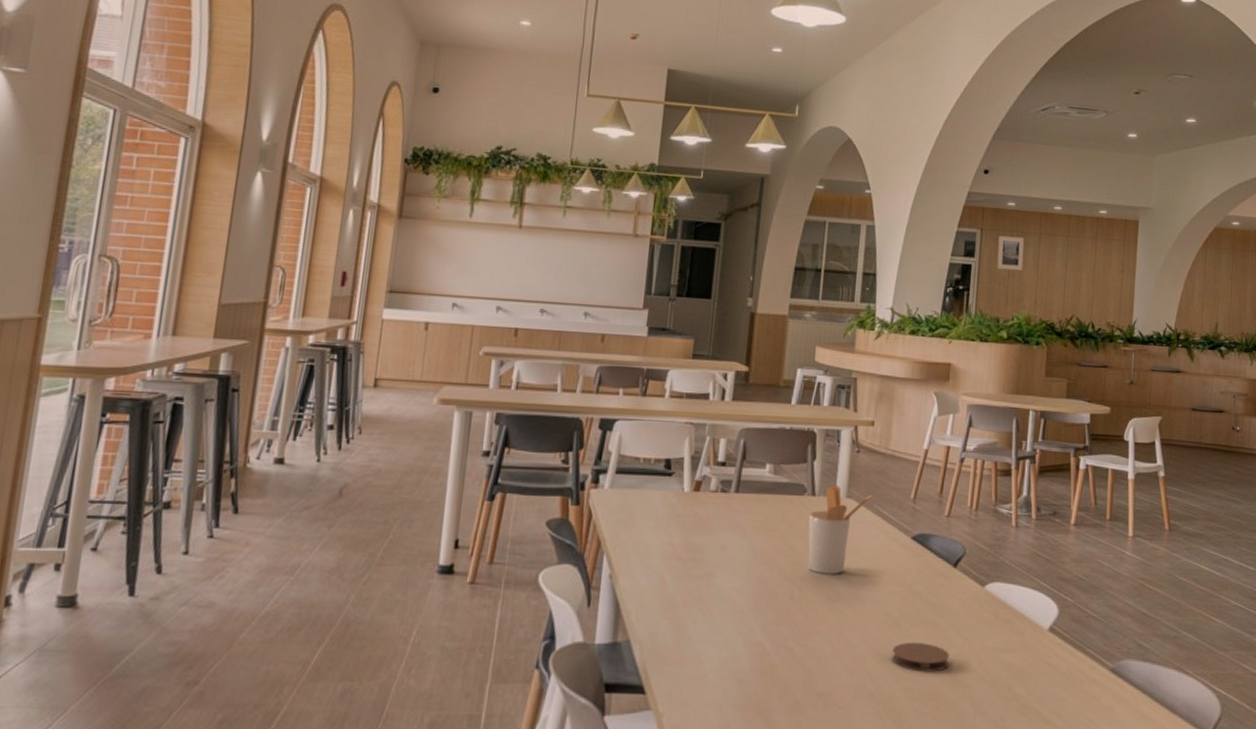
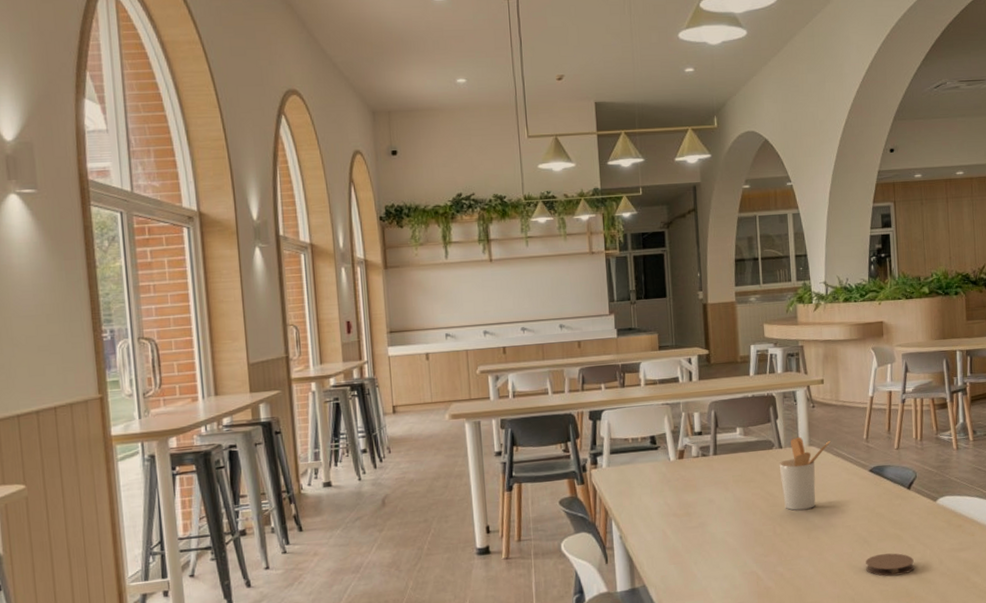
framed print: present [997,235,1024,271] -> none [911,203,936,235]

